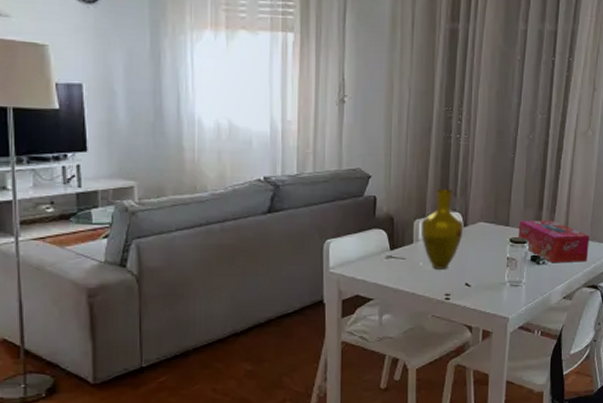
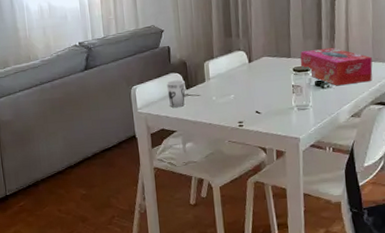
cup: none [368,238,390,270] -> present [167,80,186,108]
vase: present [420,189,464,269] -> none [210,32,249,102]

